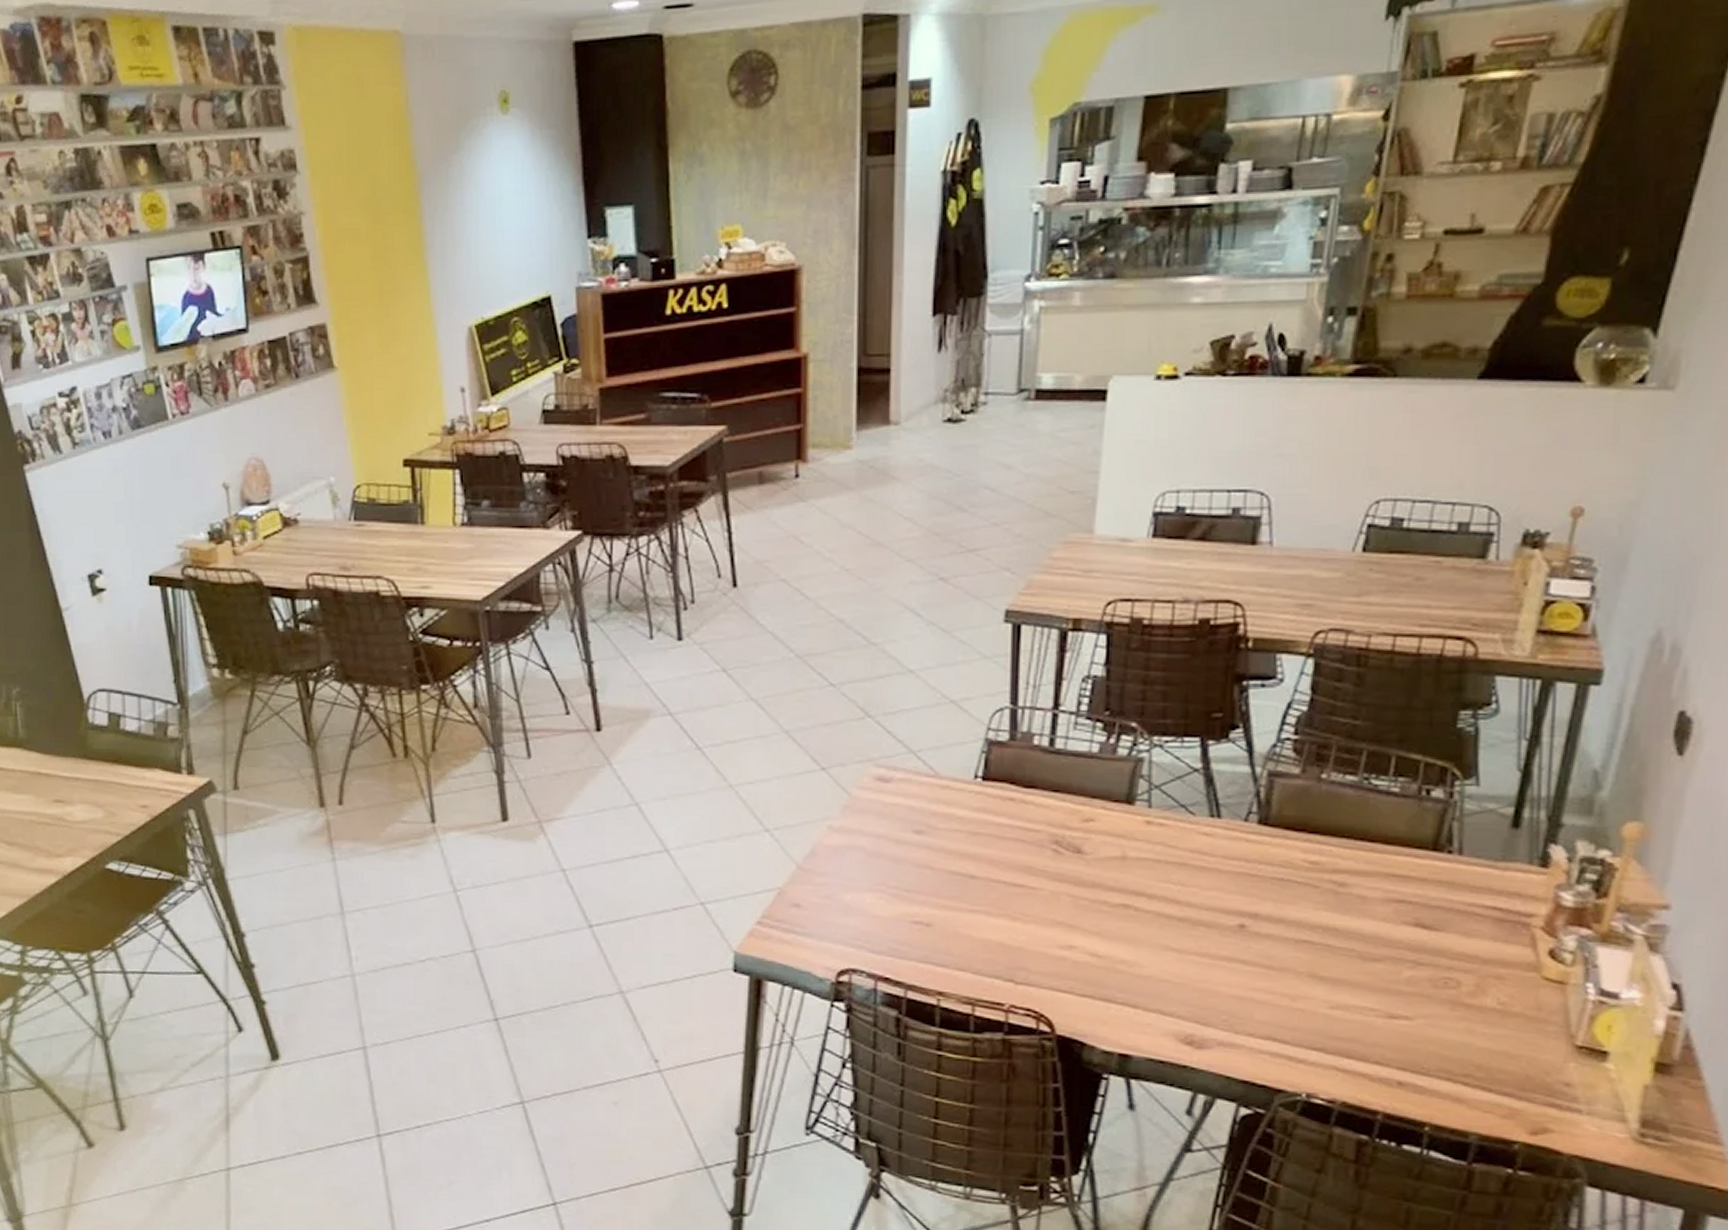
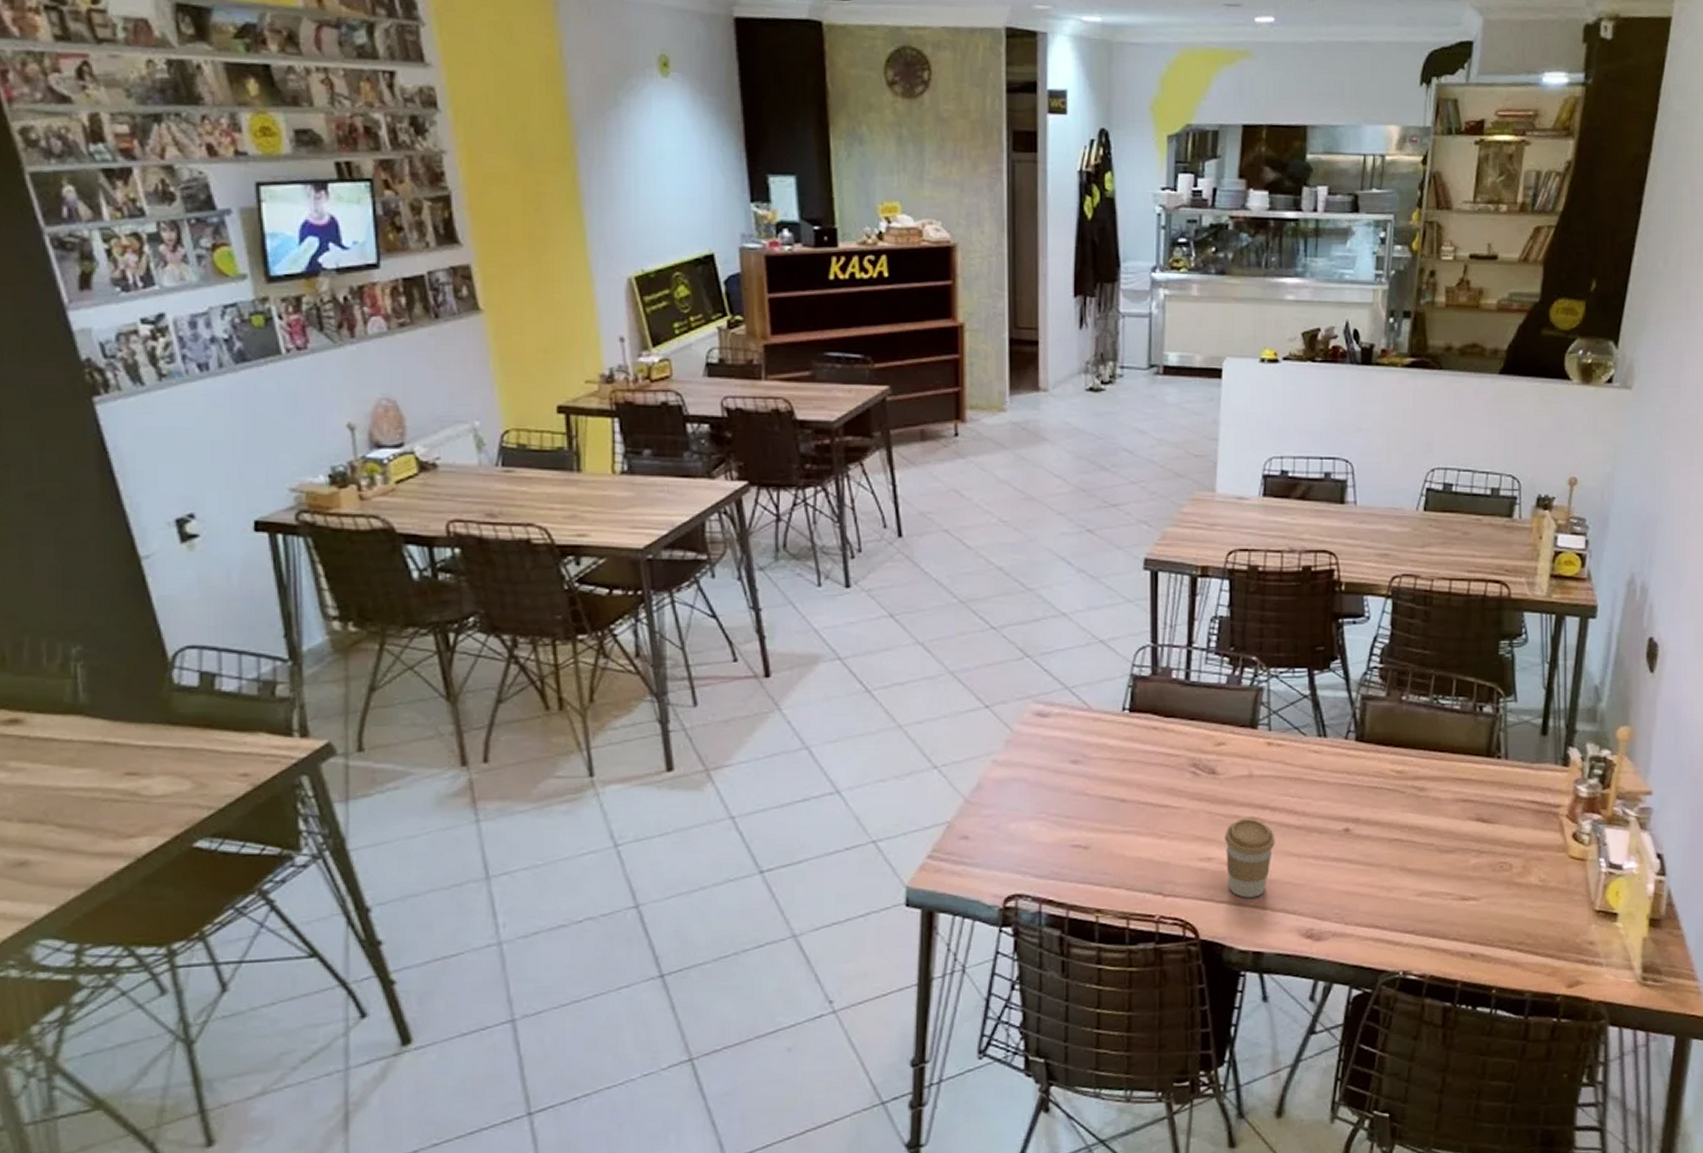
coffee cup: none [1090,906,1151,994] -> present [1225,819,1275,898]

